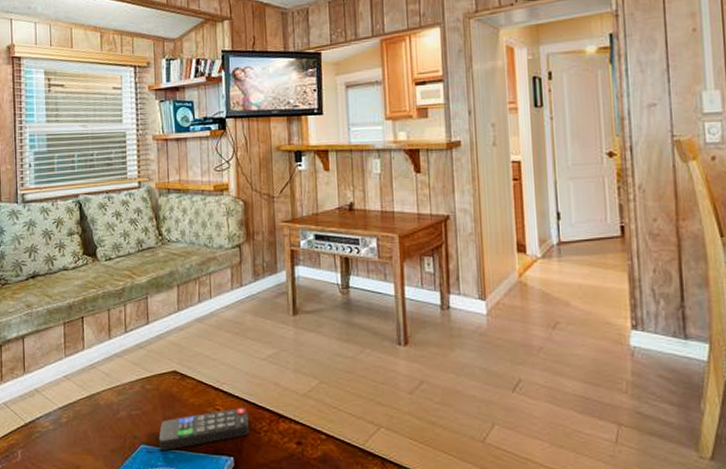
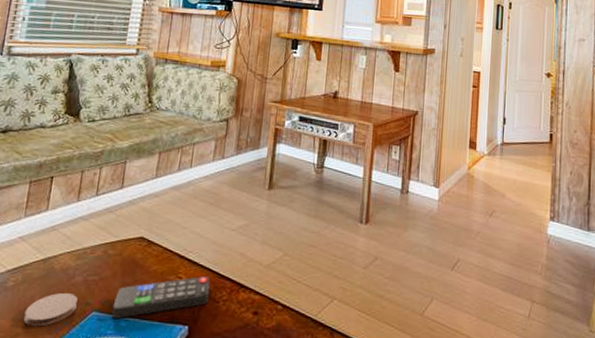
coaster: none [81,427,126,460] -> present [24,292,78,327]

